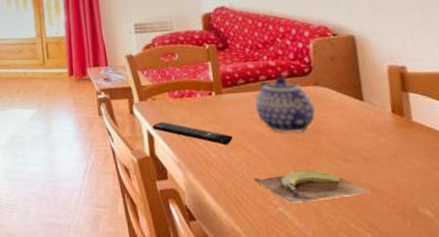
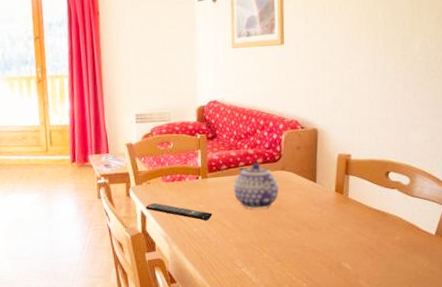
banana: present [255,169,372,203] -> none [226,238,311,265]

